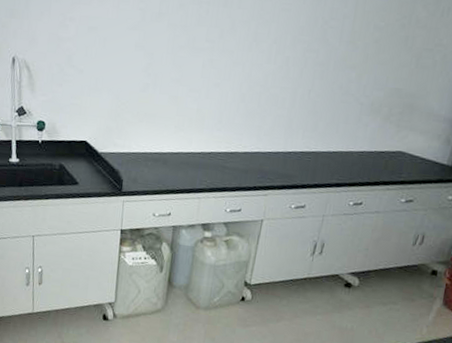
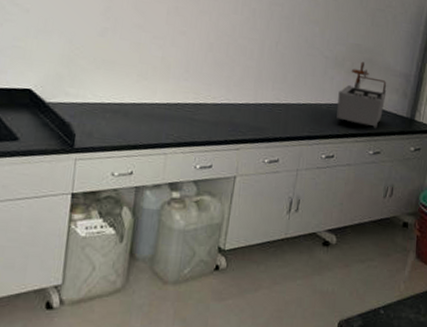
laboratory equipment: none [368,107,428,178] -> present [336,61,387,130]

